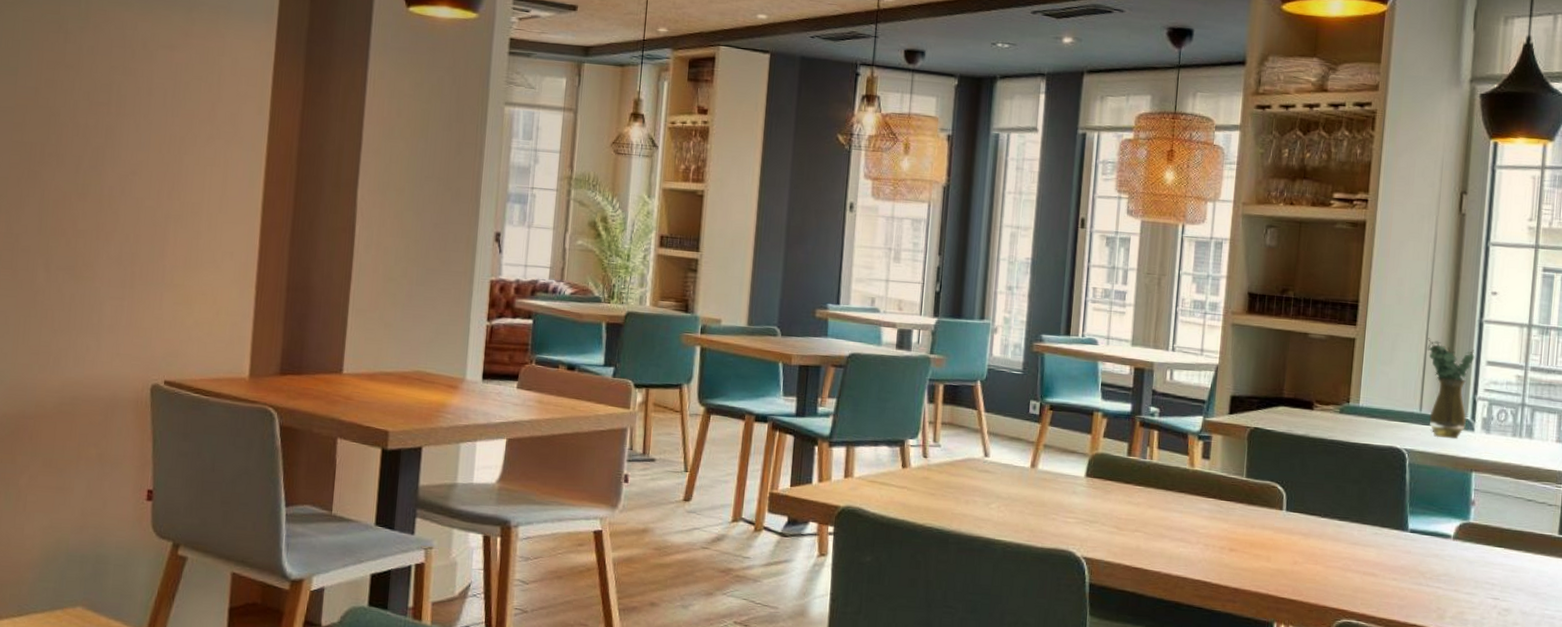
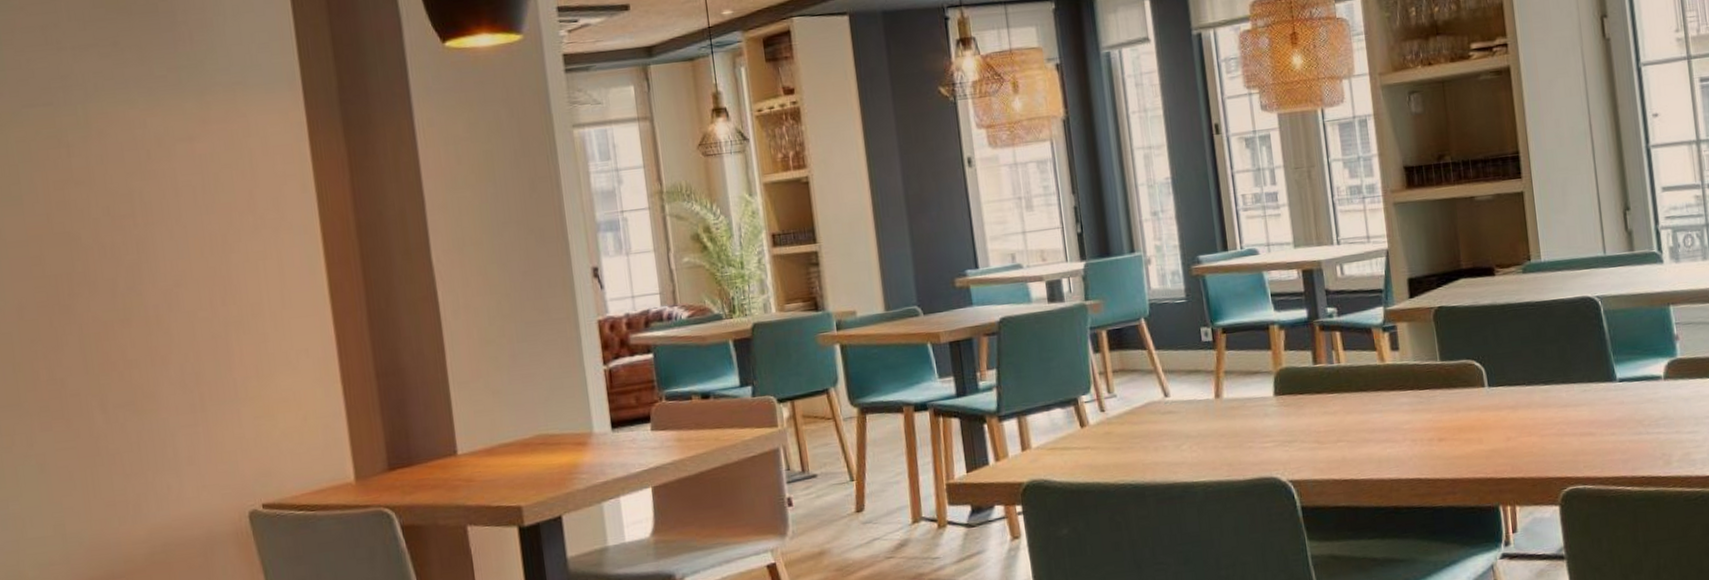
vase: present [1427,338,1475,440] -> none [1597,175,1654,278]

